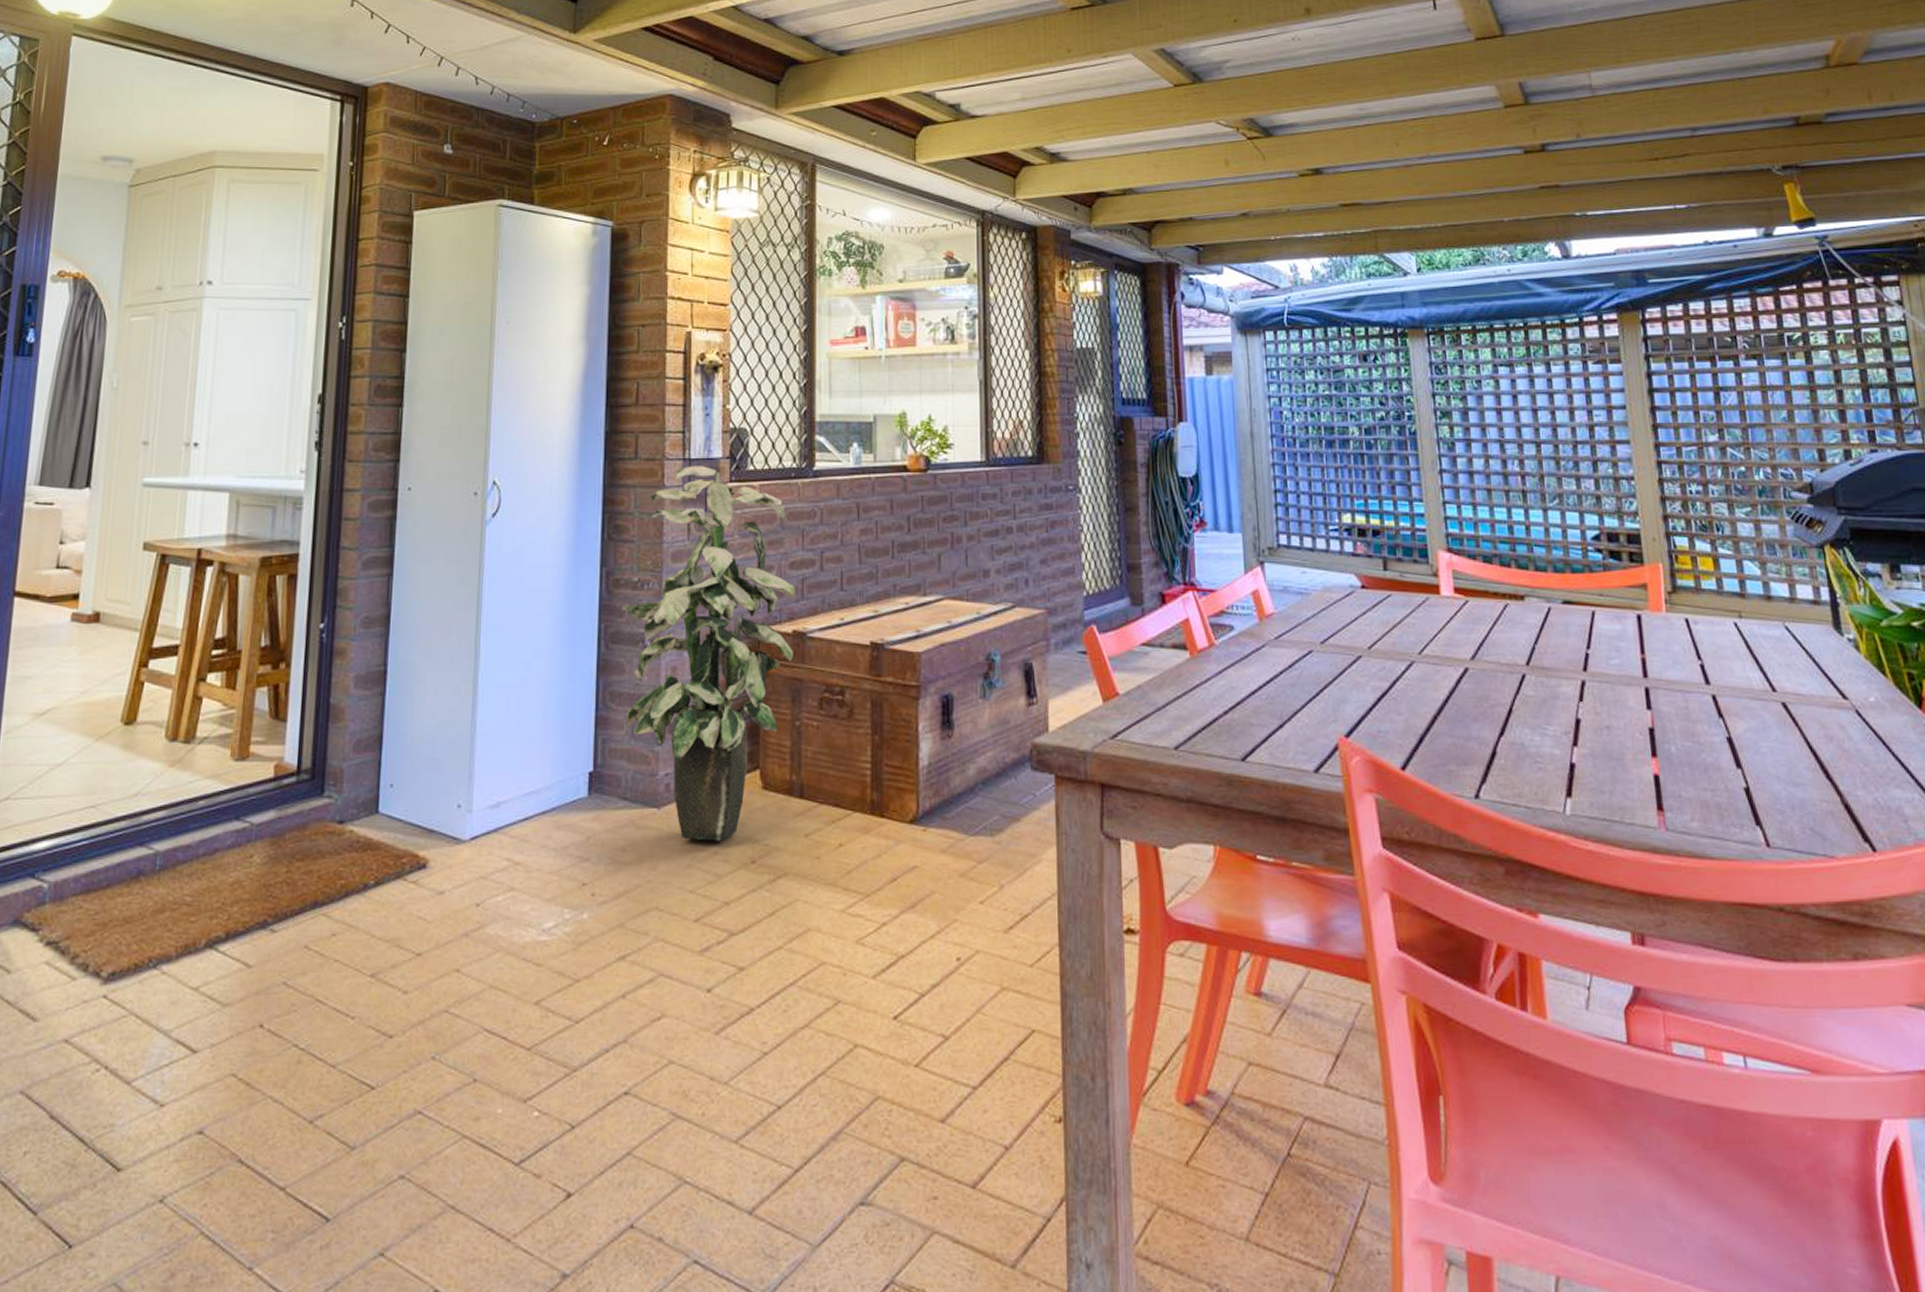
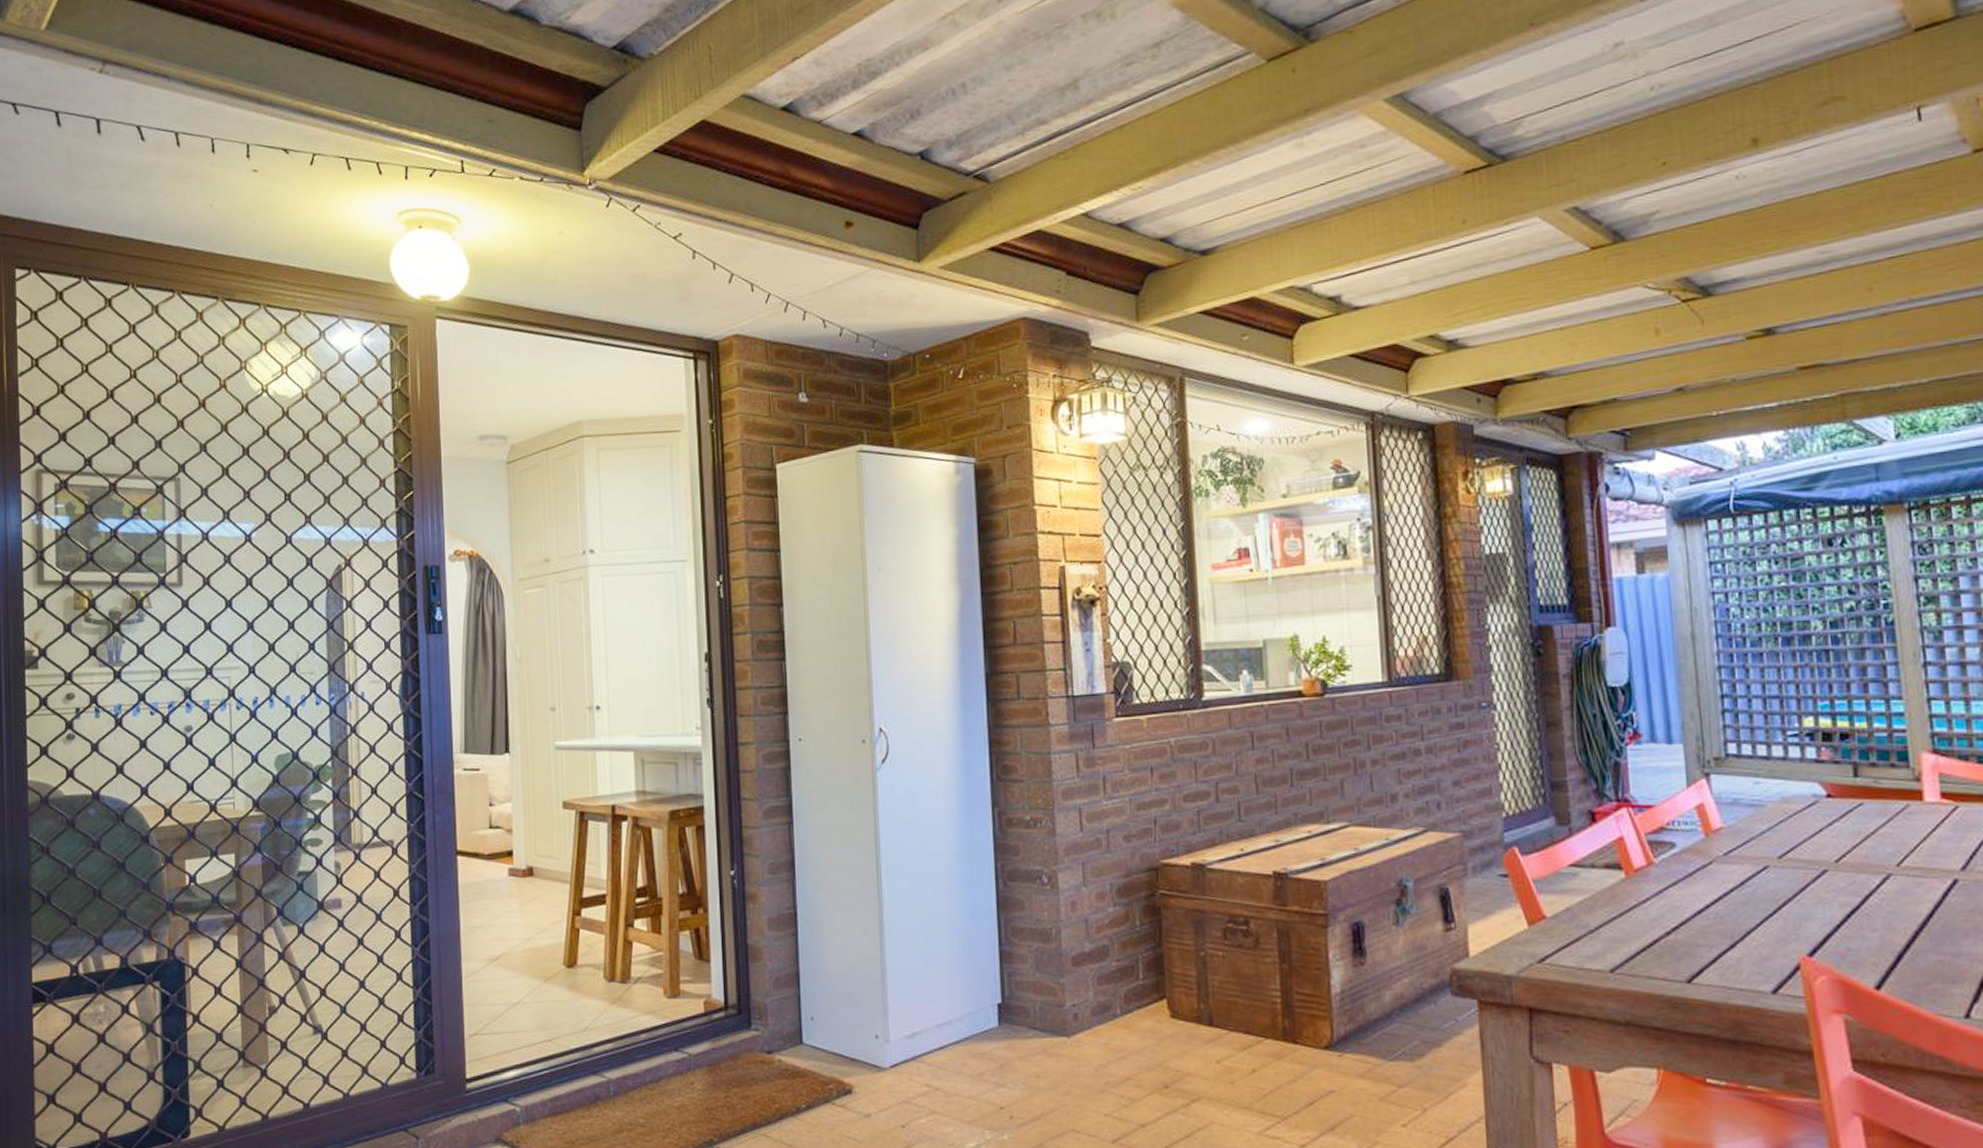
indoor plant: present [621,465,796,841] -> none [1016,702,1194,1068]

